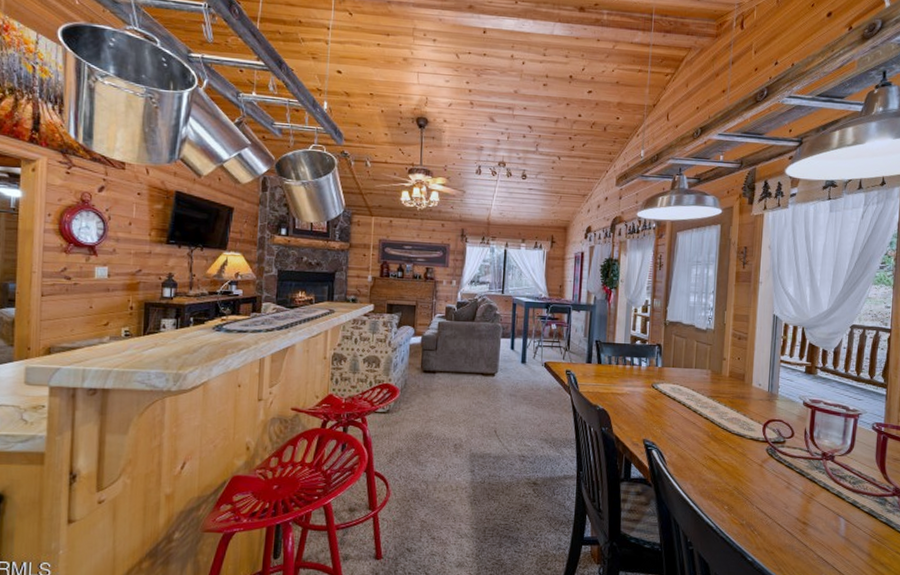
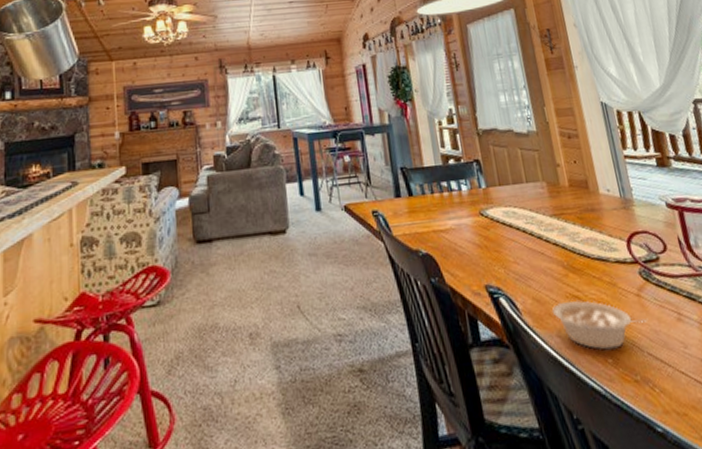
legume: none [690,460,763,500] -> present [551,299,647,350]

